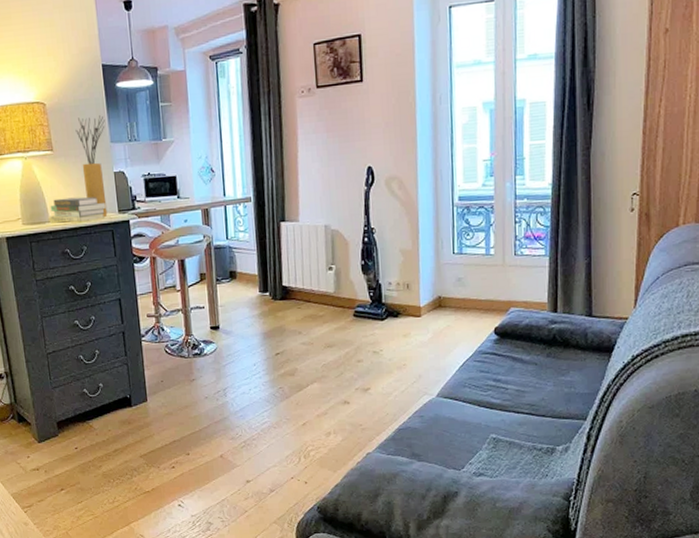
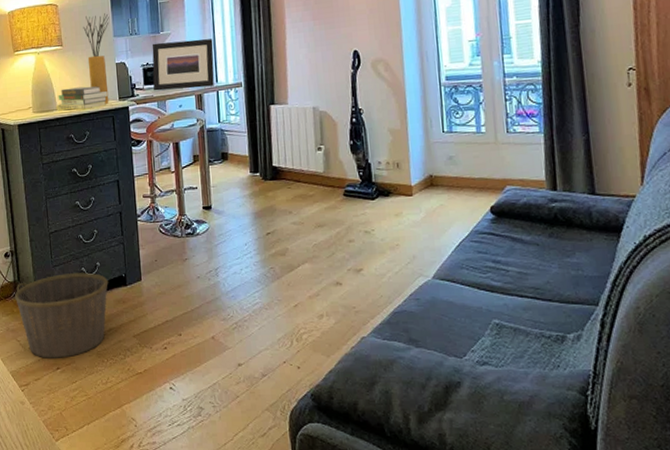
basket: none [11,394,112,480] -> present [14,272,108,358]
picture frame: none [153,148,222,204] -> present [152,39,215,91]

